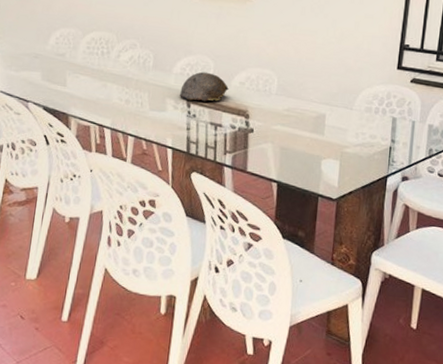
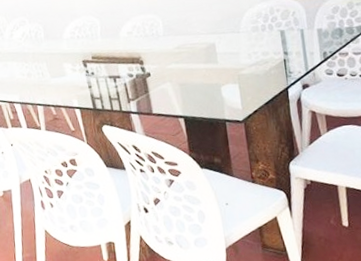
decorative bowl: present [180,71,229,102] -> none [74,30,119,61]

